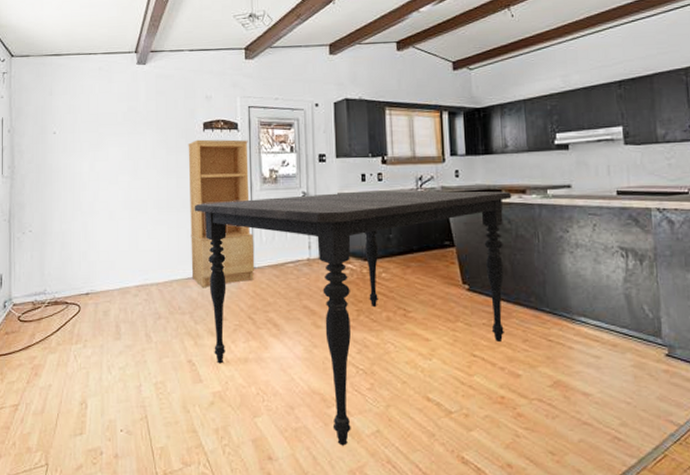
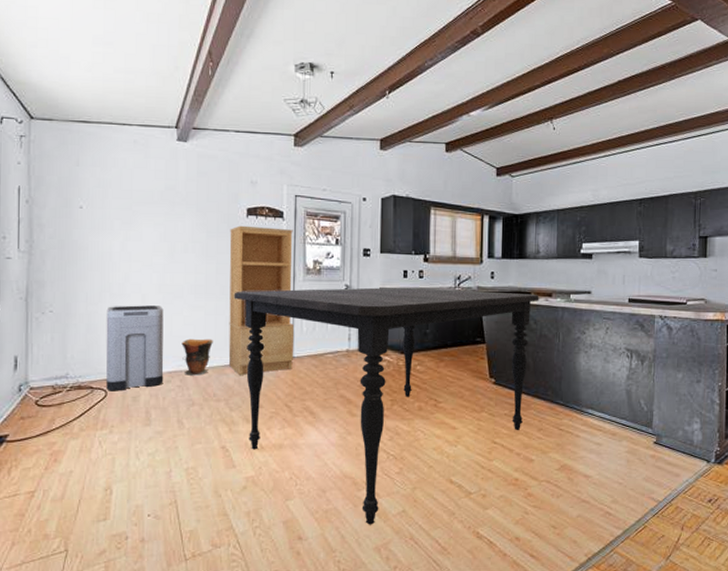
trash can: none [78,221,131,306] -> present [106,305,164,391]
bucket: none [147,252,176,289] -> present [181,338,213,376]

